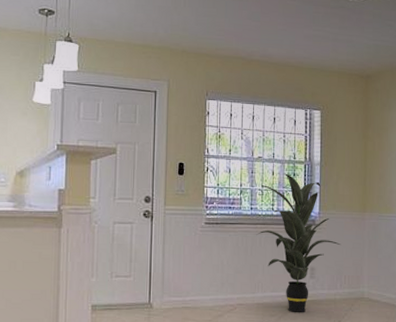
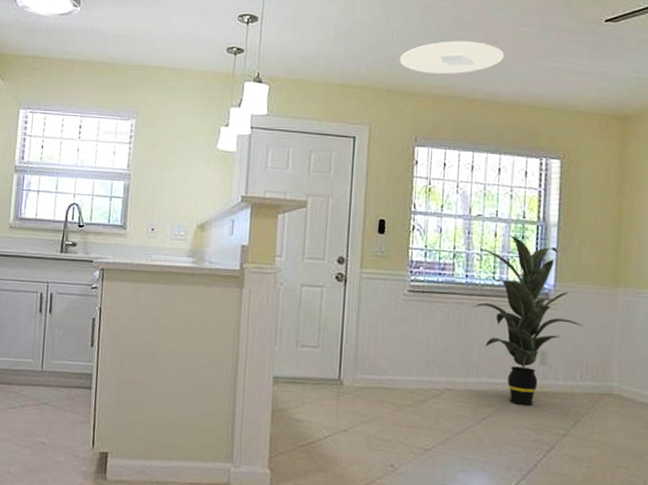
ceiling light: none [191,10,276,38] -> present [399,41,505,74]

